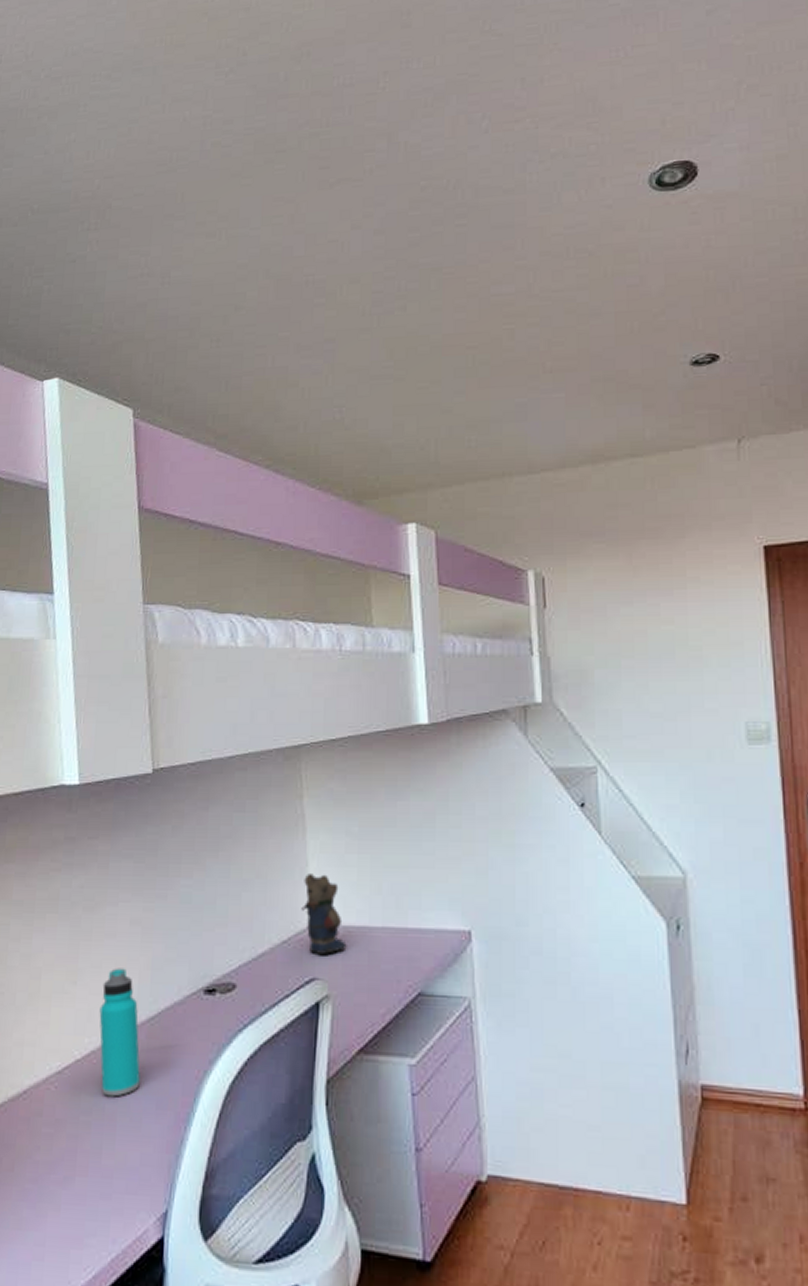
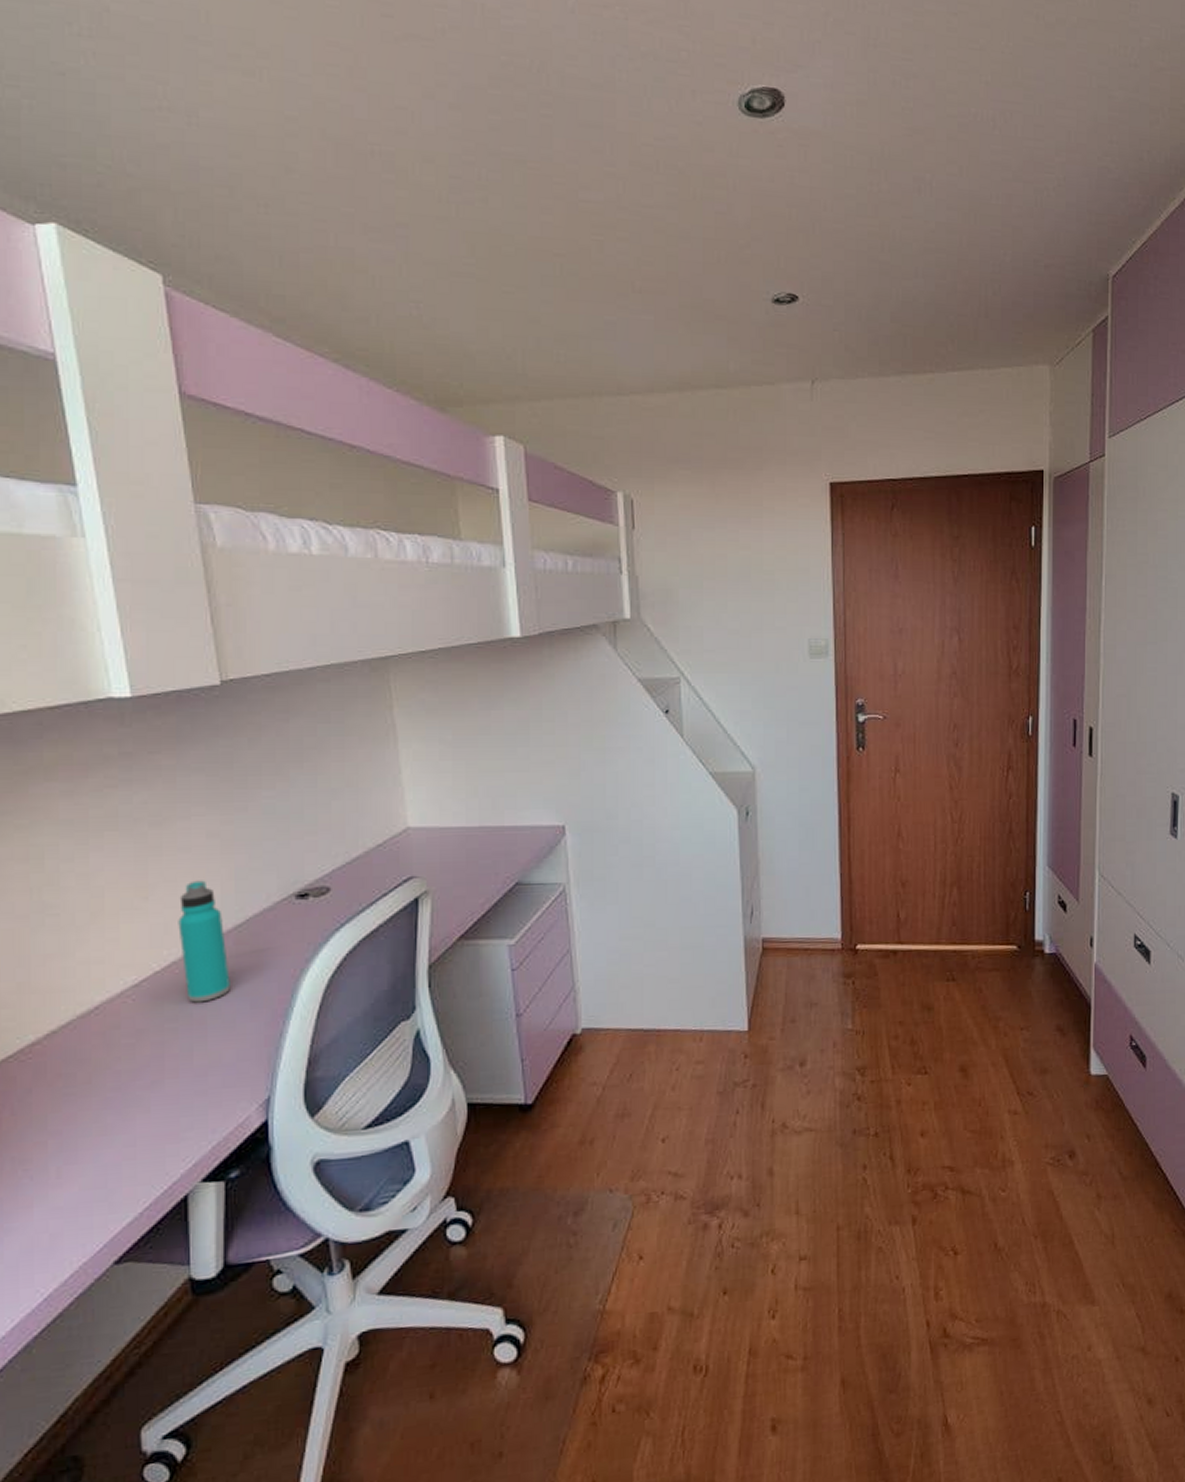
teddy bear: present [301,874,347,955] -> none [396,780,444,855]

